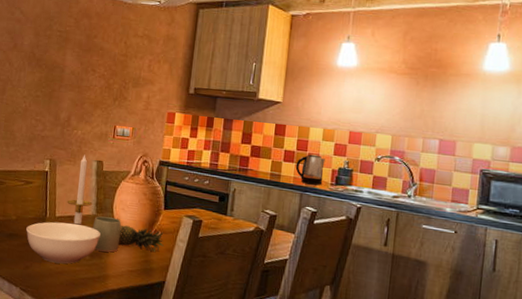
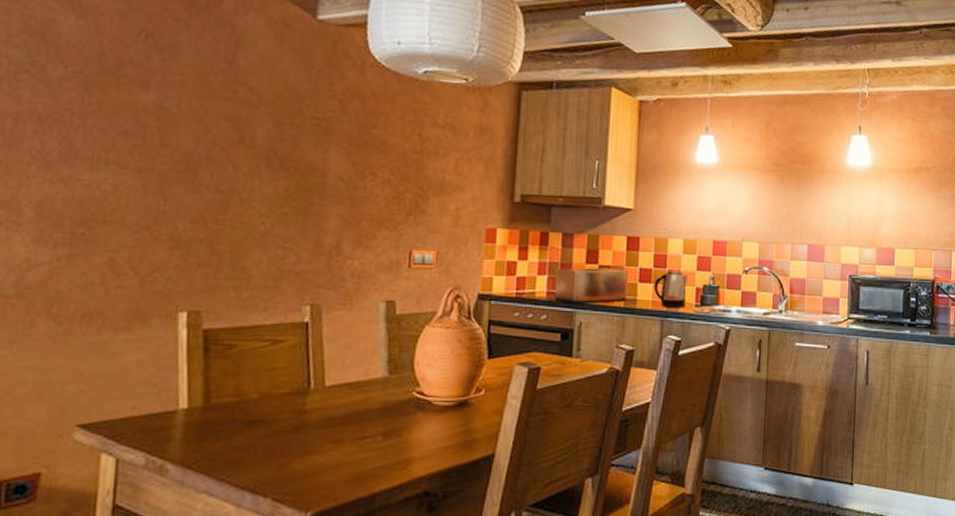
bowl: present [26,222,102,264] -> none [277,392,399,453]
candle: present [67,153,93,226] -> none [342,292,382,396]
mug: present [92,216,122,253] -> none [383,378,428,426]
fruit: present [118,225,164,253] -> none [424,386,490,418]
toaster: none [216,145,275,176] -> present [554,267,628,305]

